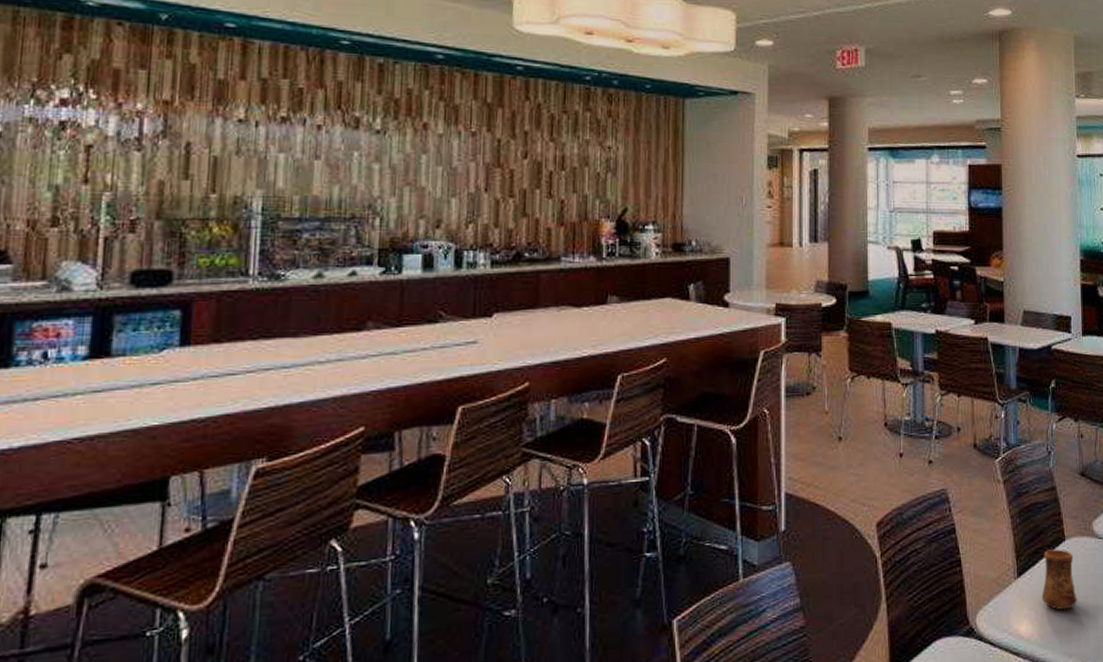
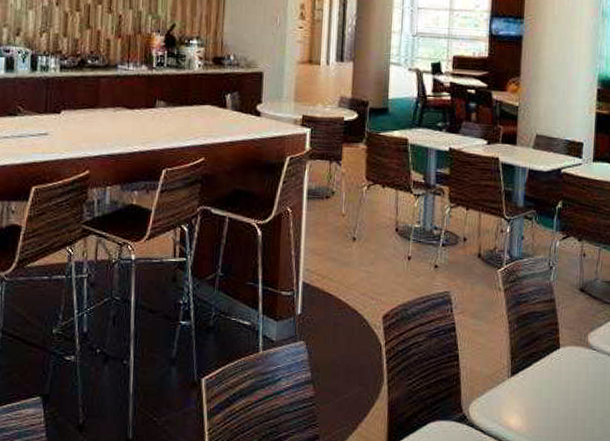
cup: present [1041,549,1077,610] -> none [532,355,567,410]

